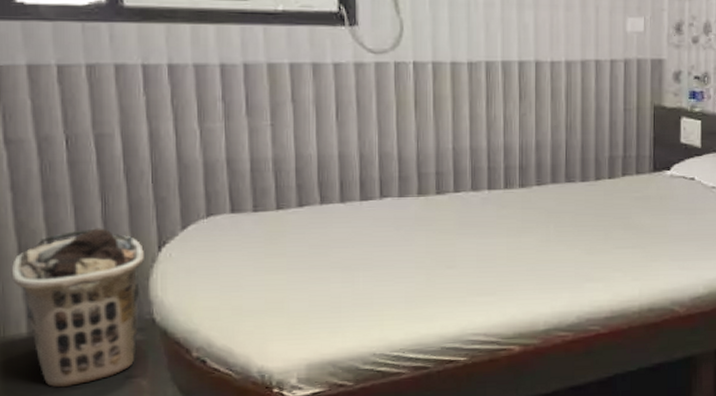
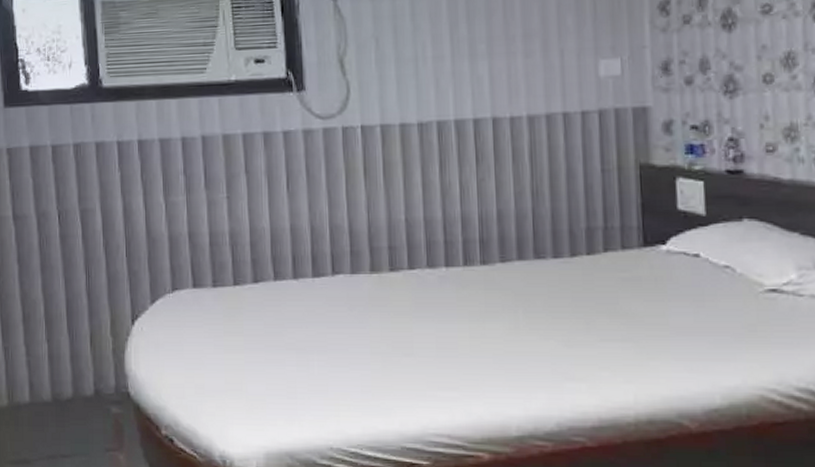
clothes hamper: present [11,228,144,388] -> none [17,300,120,455]

